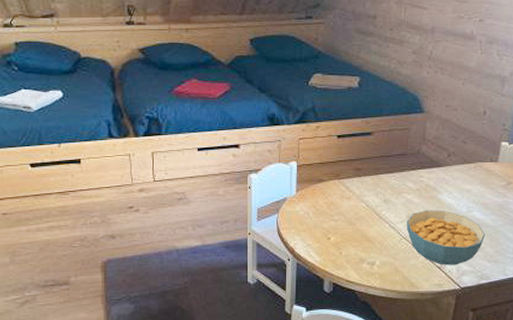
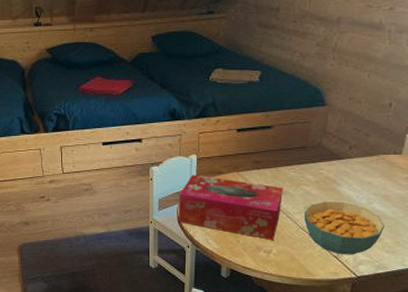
tissue box: none [278,182,385,251] -> present [178,174,283,240]

